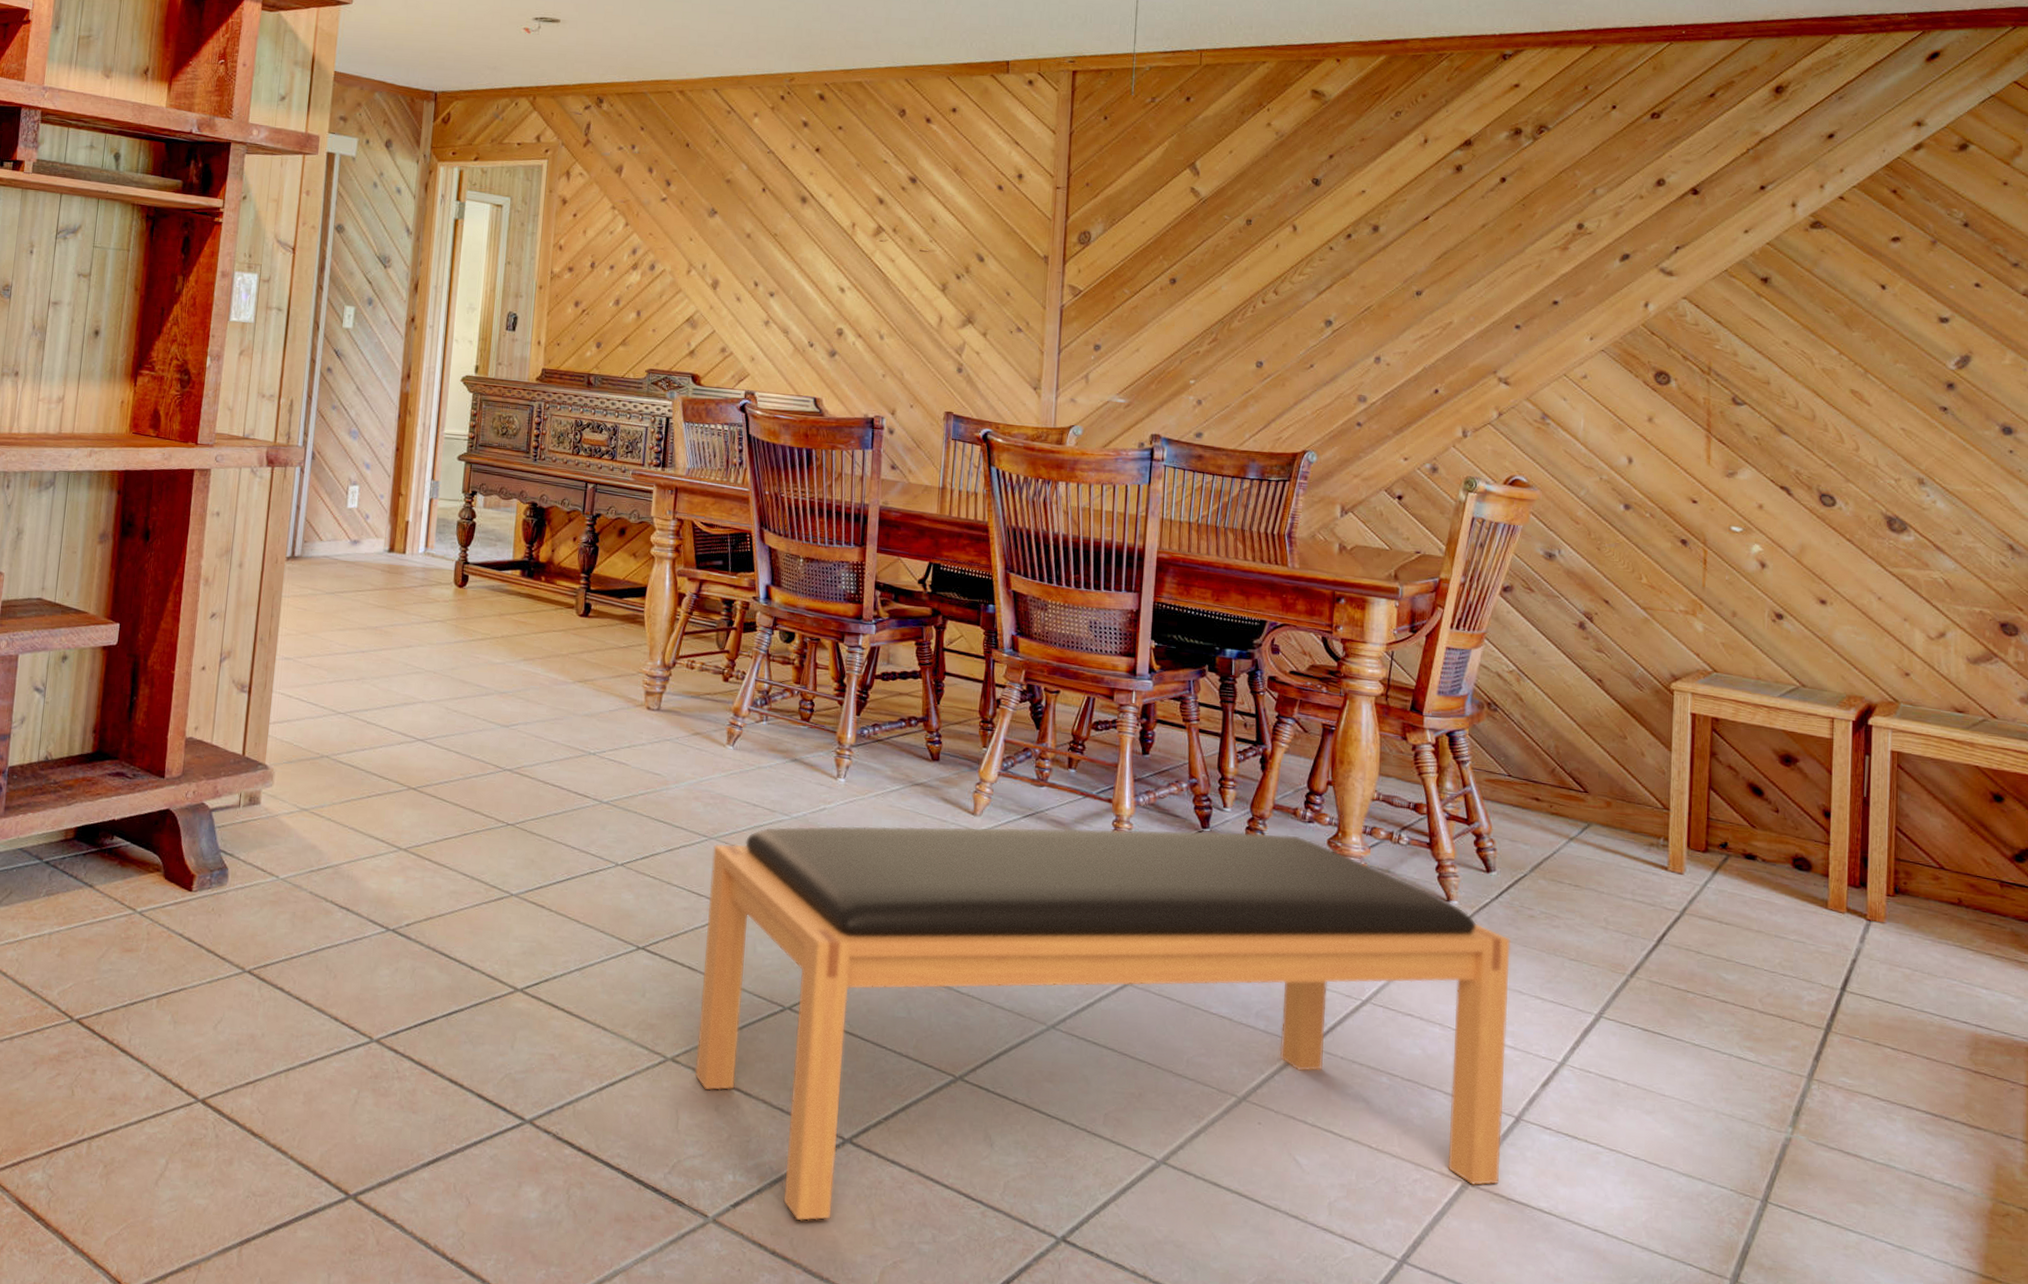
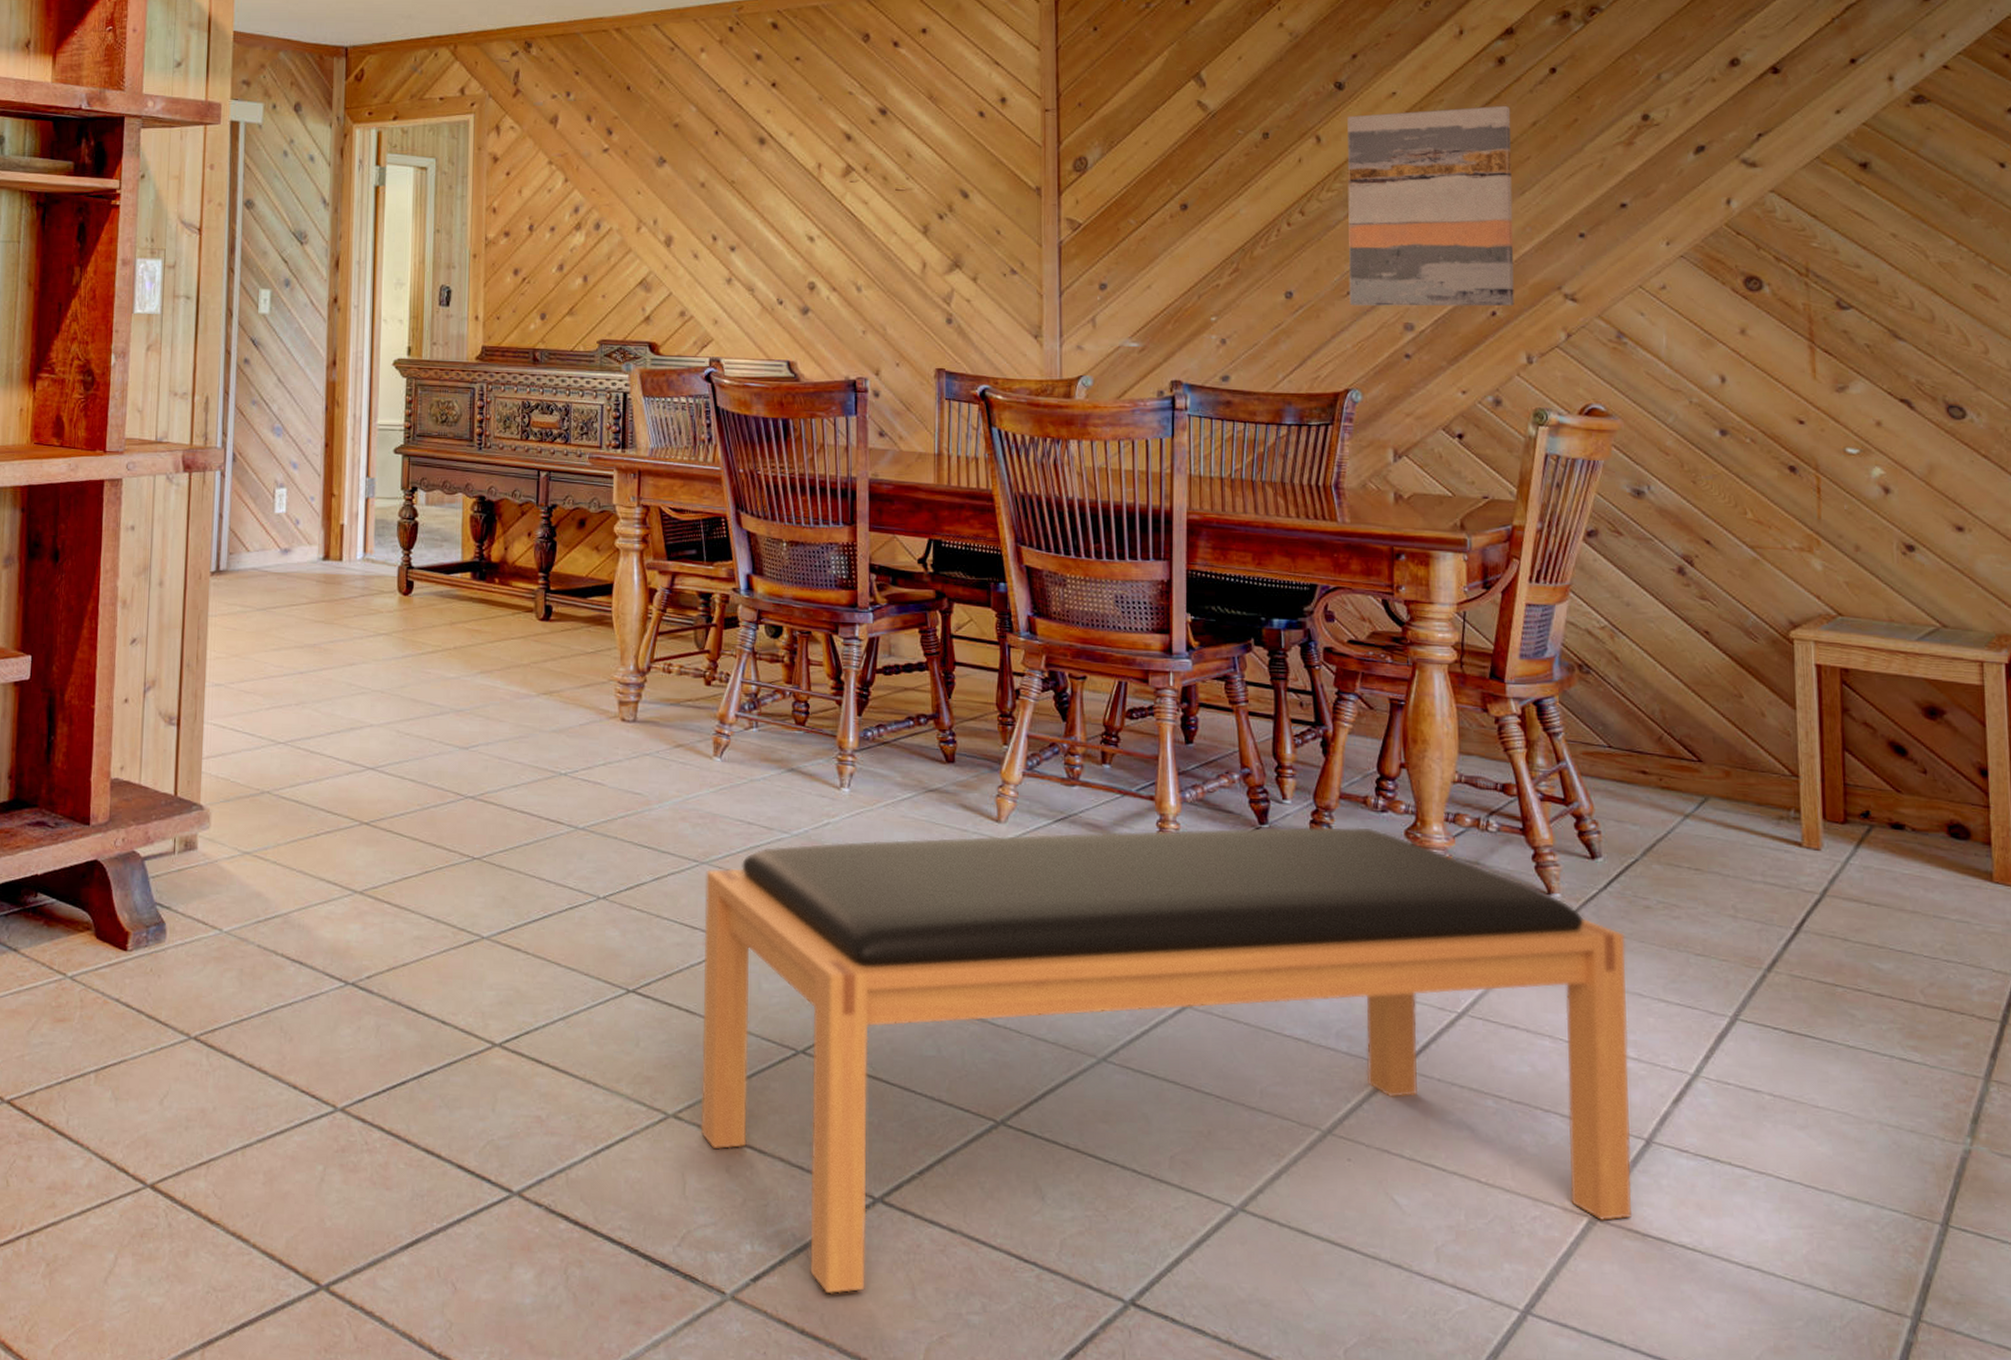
wall art: none [1311,208,1464,385] -> present [1347,105,1514,307]

